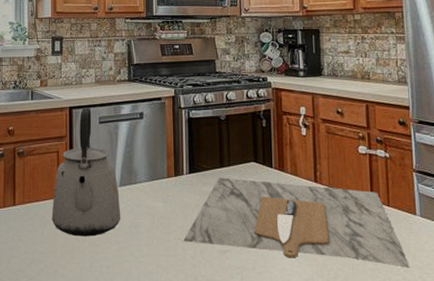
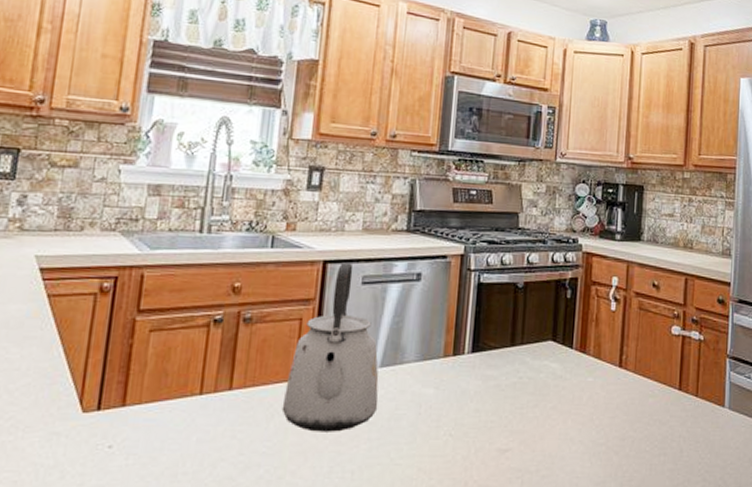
cutting board: present [183,177,410,268] -> none [455,358,712,468]

